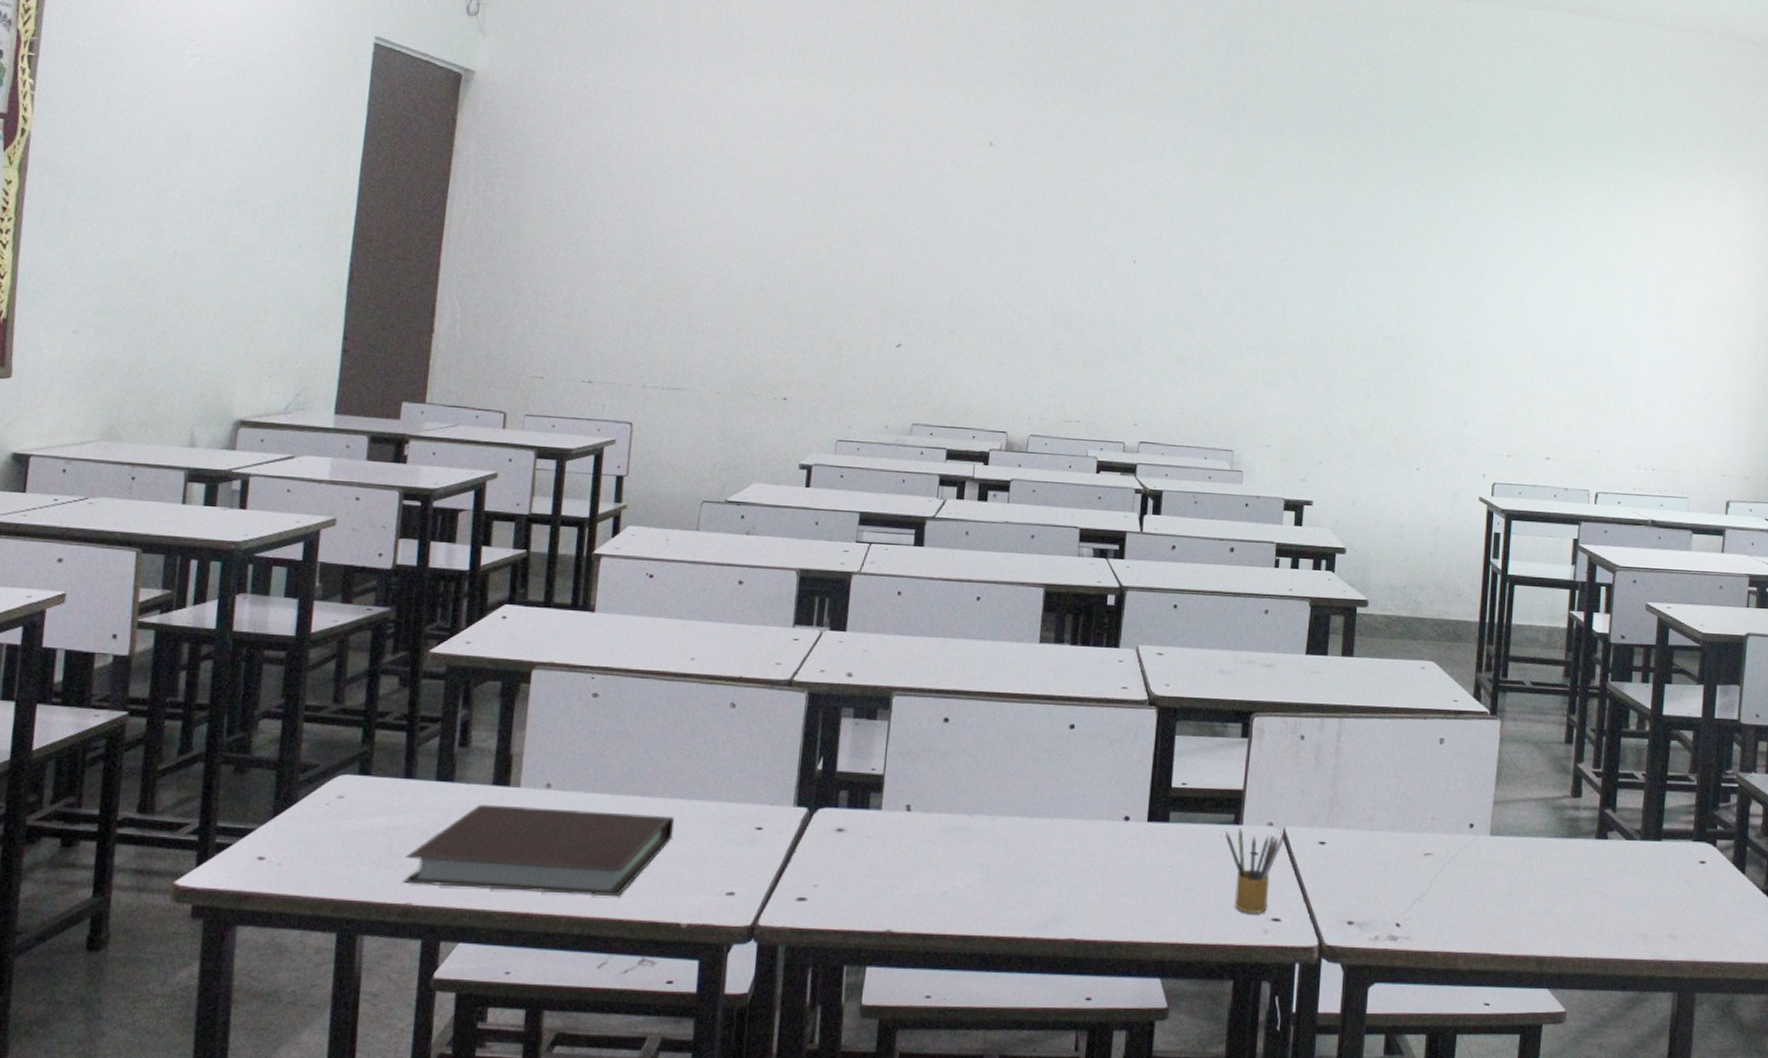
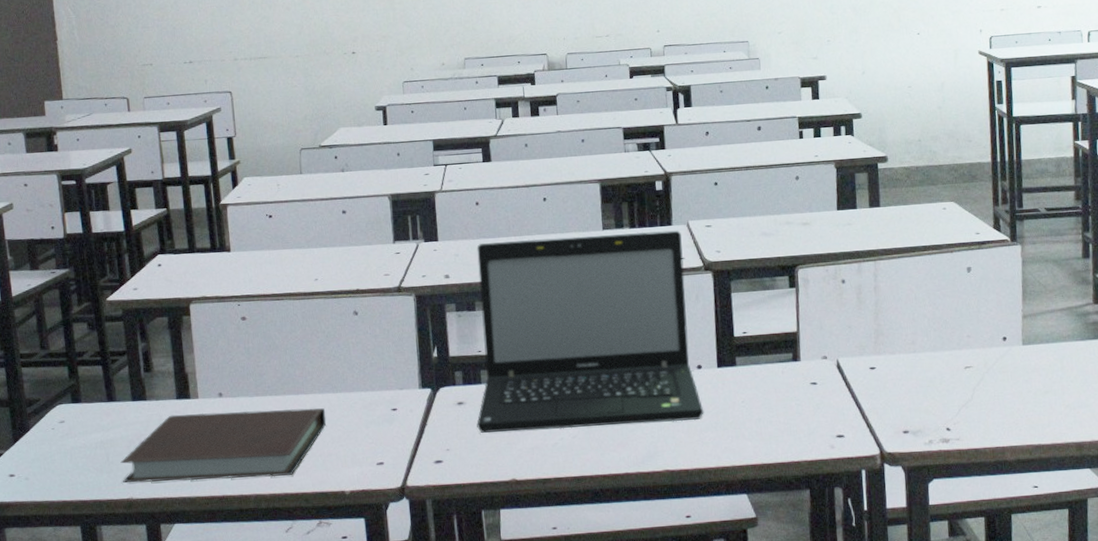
laptop: none [855,641,1128,883] -> present [476,230,704,433]
pencil box: present [1225,828,1286,913] -> none [786,364,839,433]

